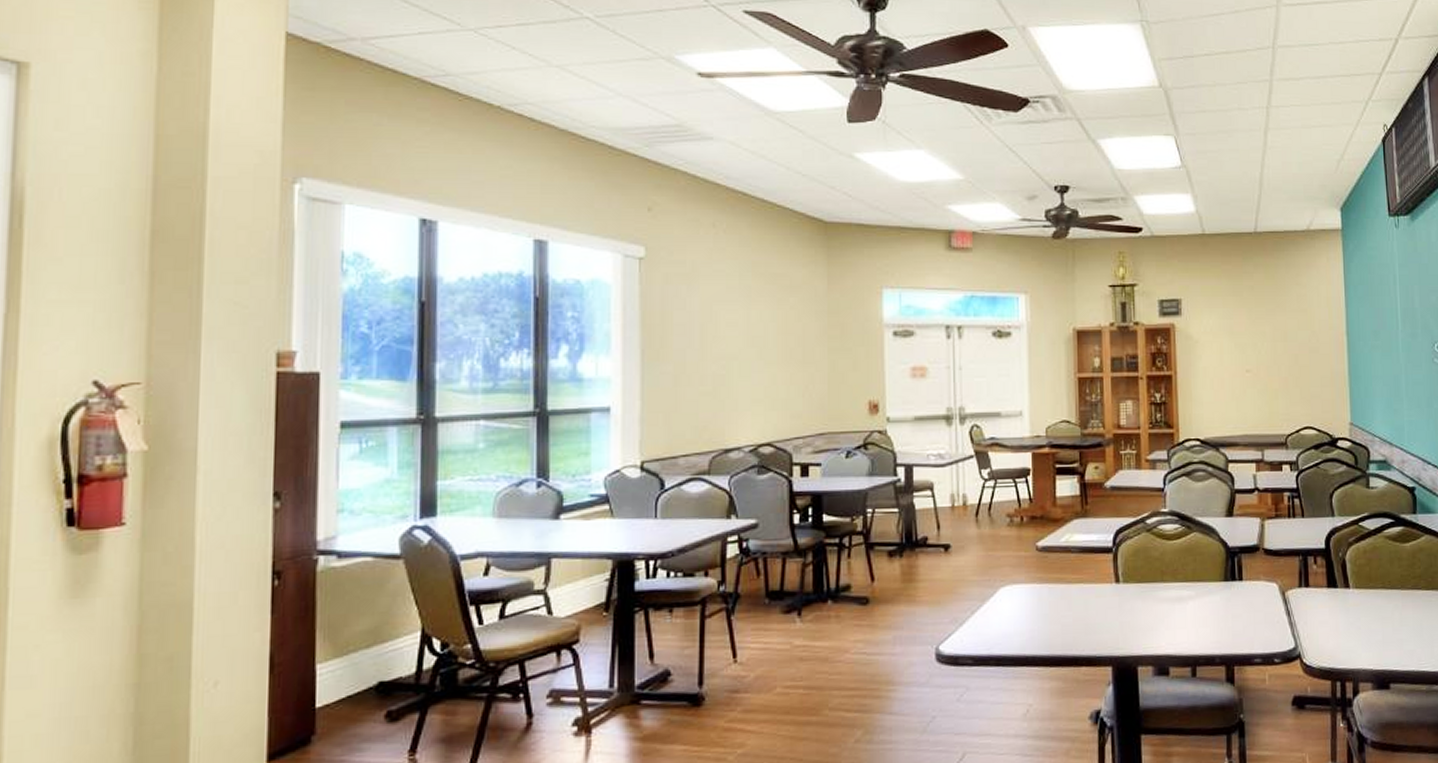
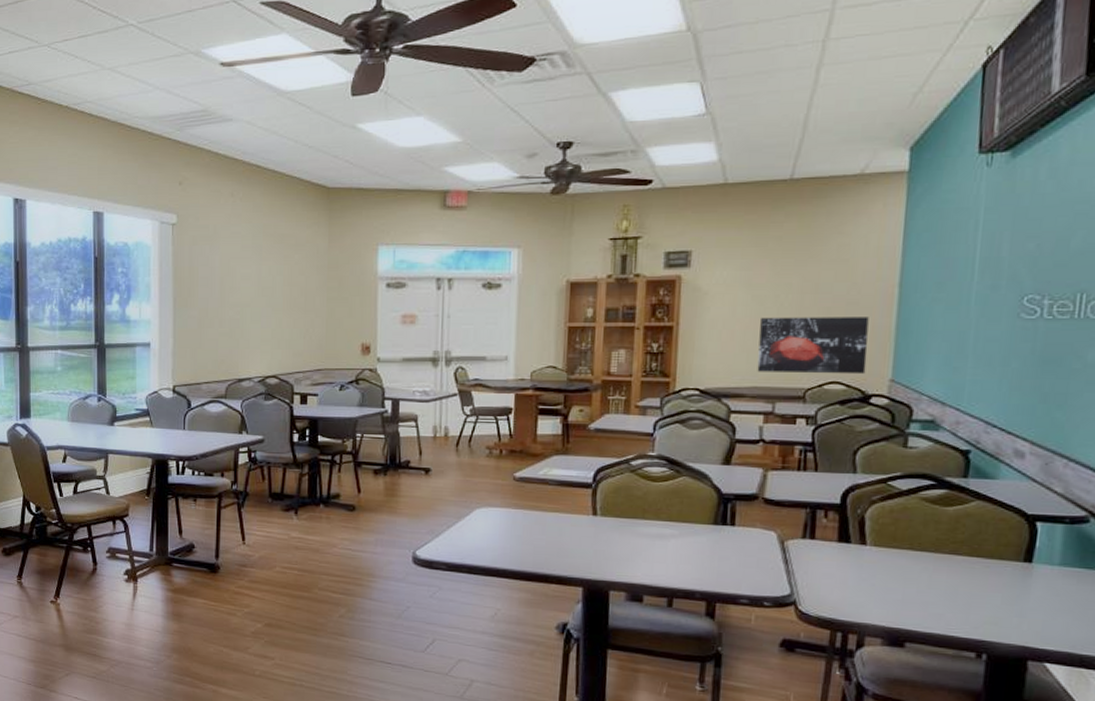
wall art: none [1244,363,1331,420] -> present [757,317,869,375]

